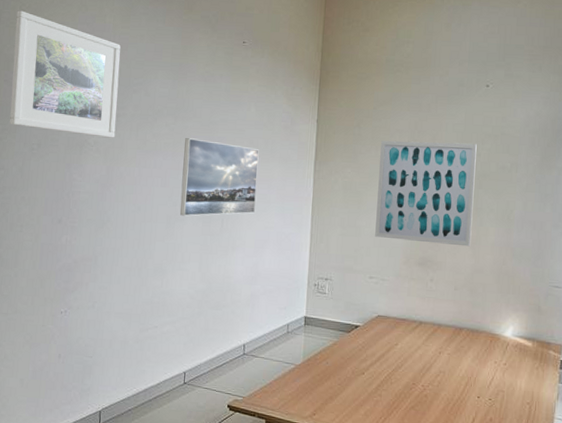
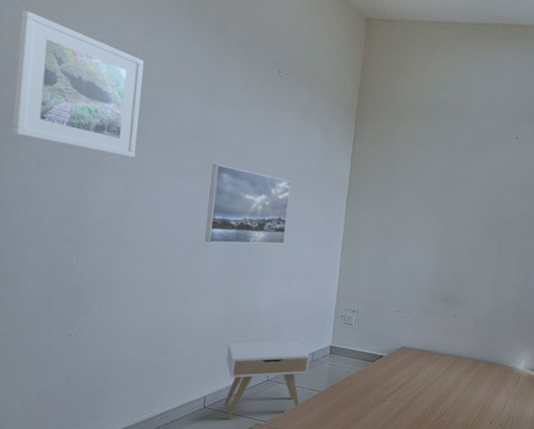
nightstand: none [203,312,285,396] -> present [224,341,310,420]
wall art: present [375,141,477,247] -> none [403,182,504,287]

